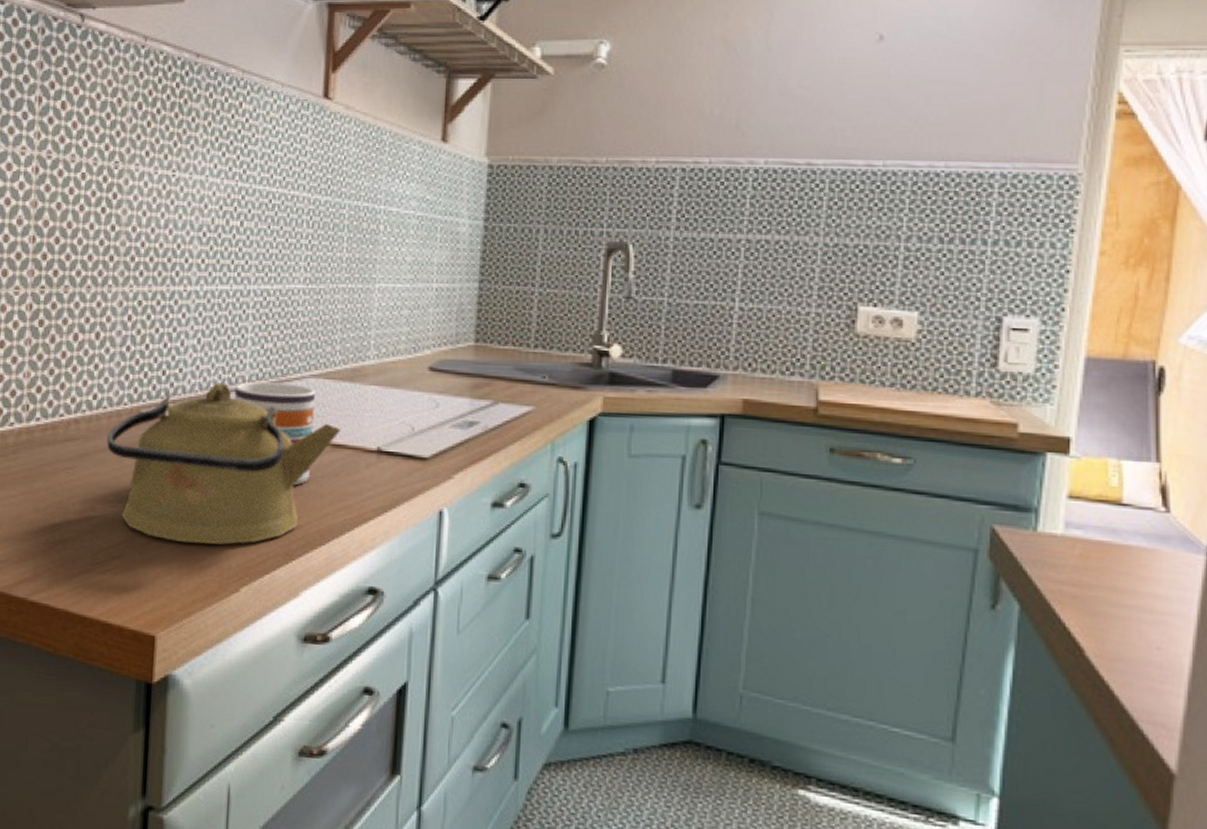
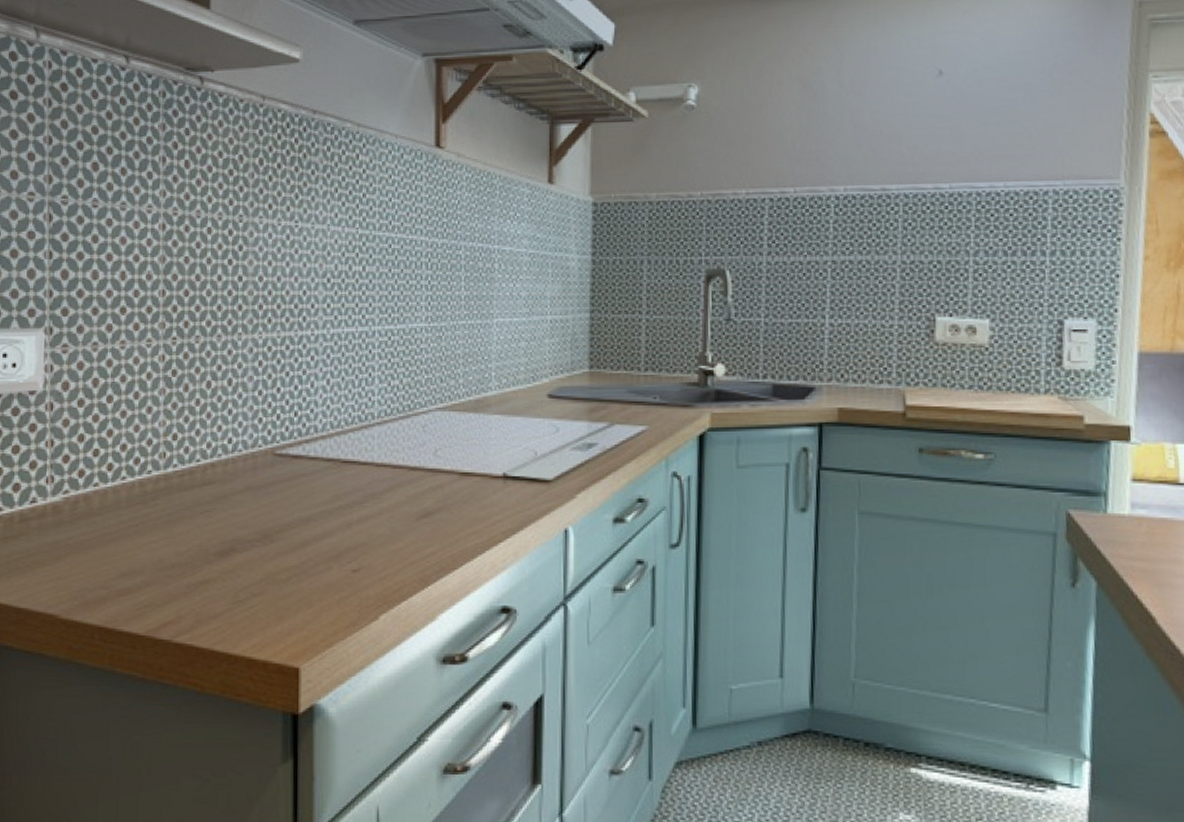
kettle: present [107,381,341,545] -> none [244,419,468,576]
mug: present [234,381,315,486] -> none [365,417,441,514]

